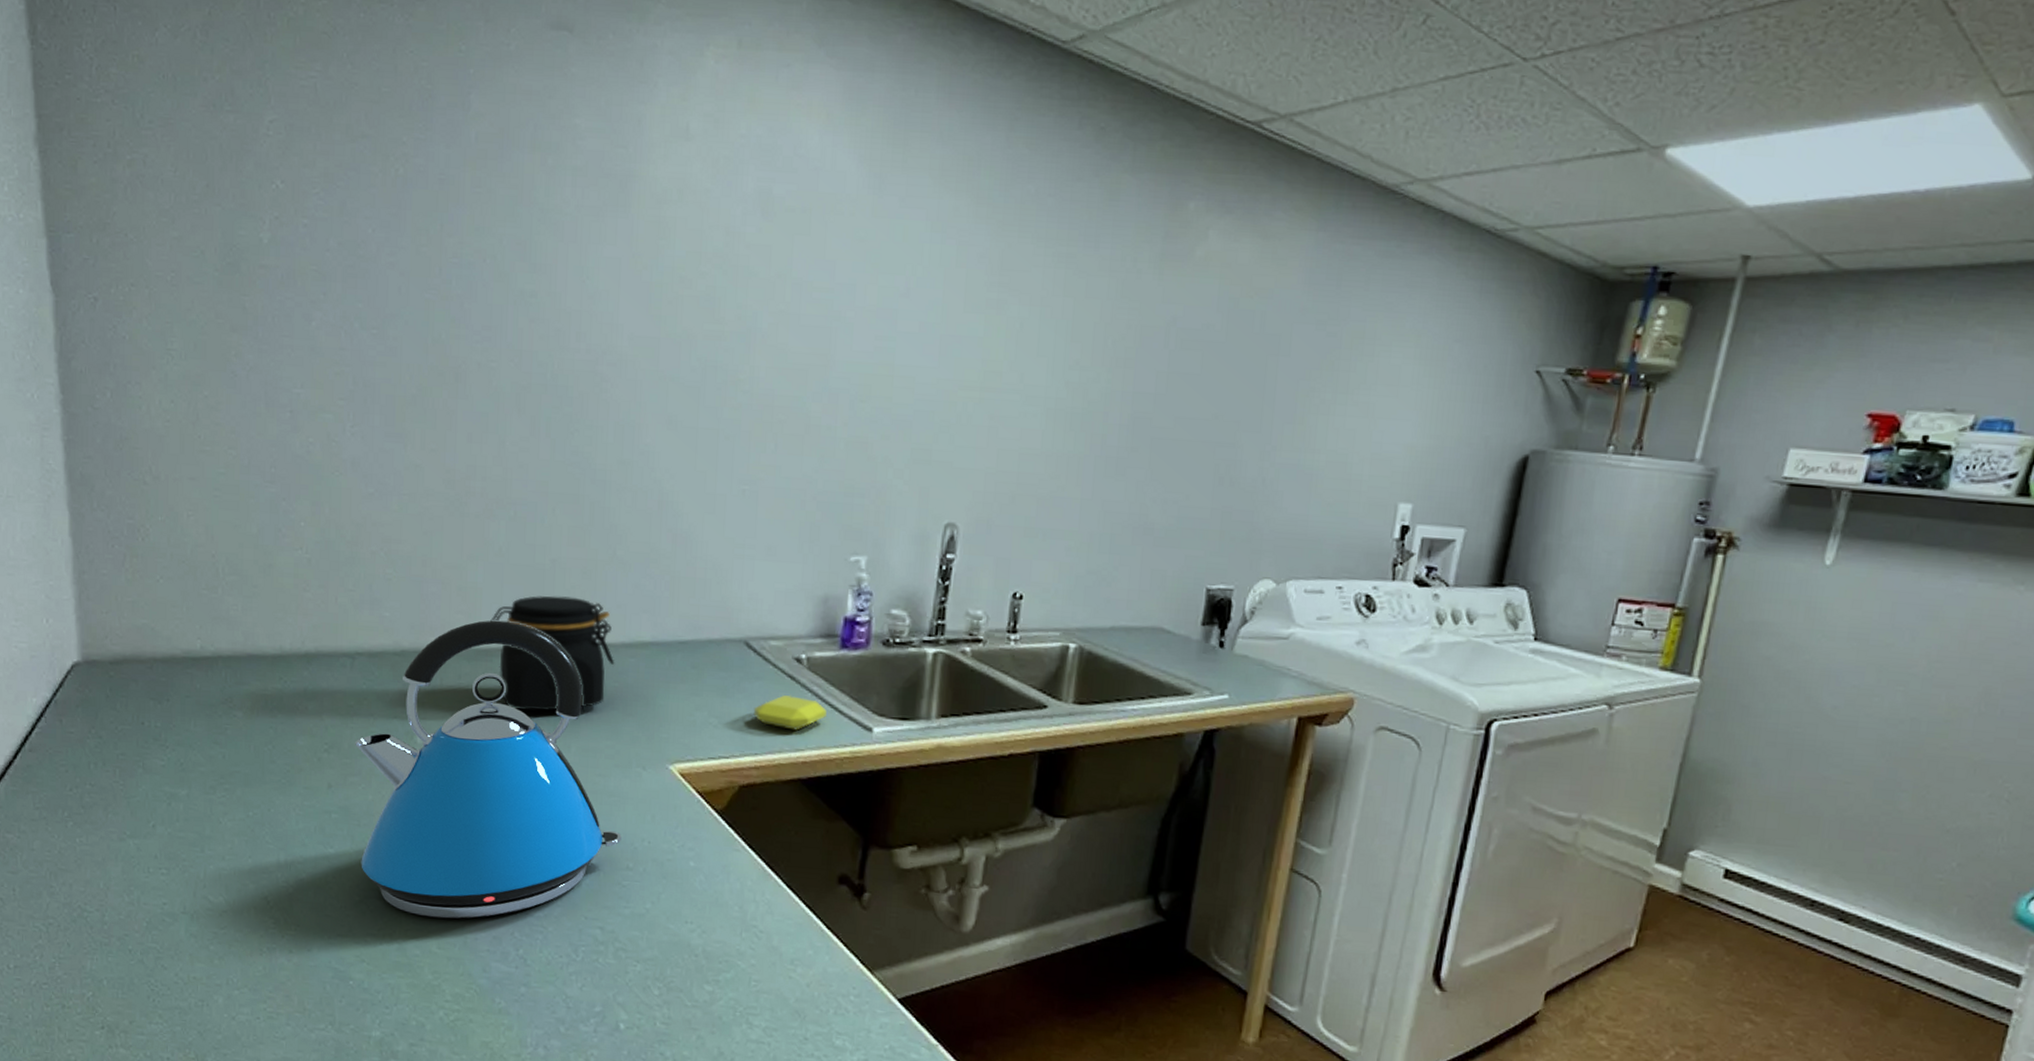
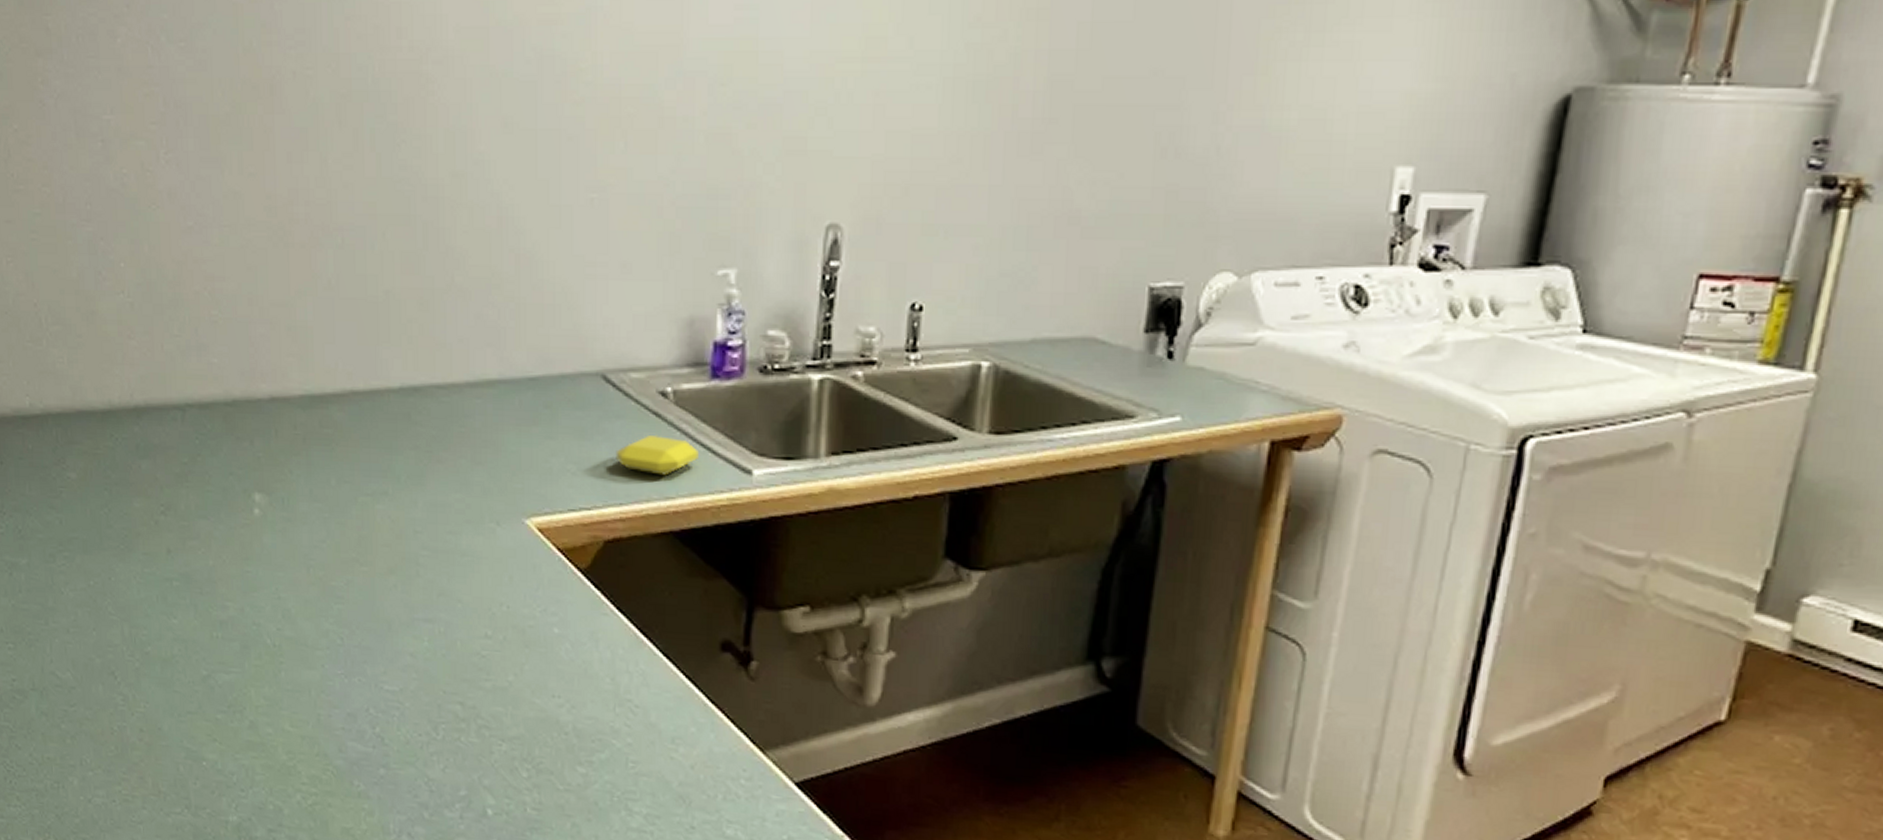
kettle: present [354,620,621,919] -> none [190,362,478,694]
jar: present [490,595,615,712] -> none [324,332,460,463]

